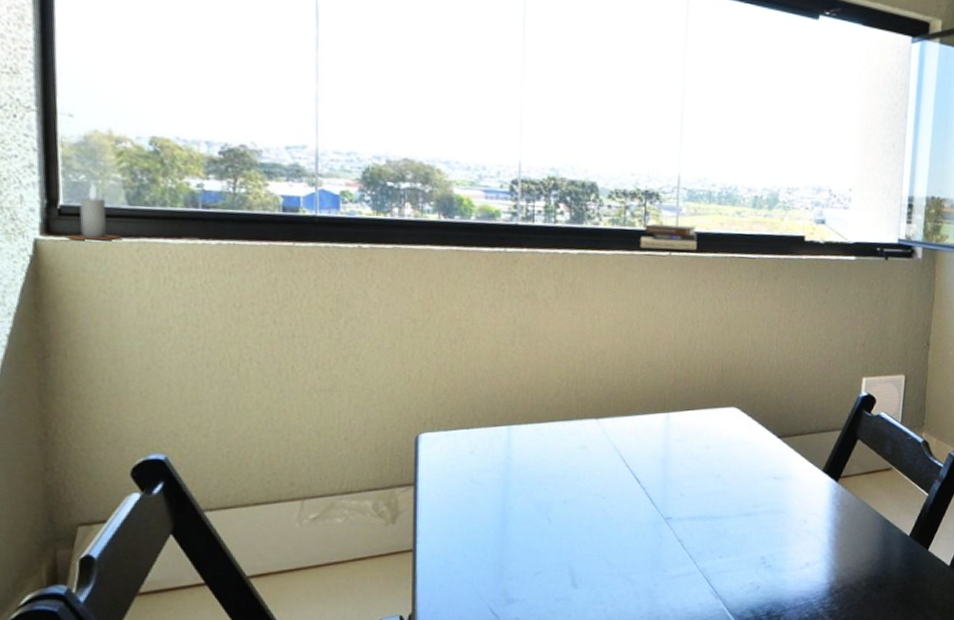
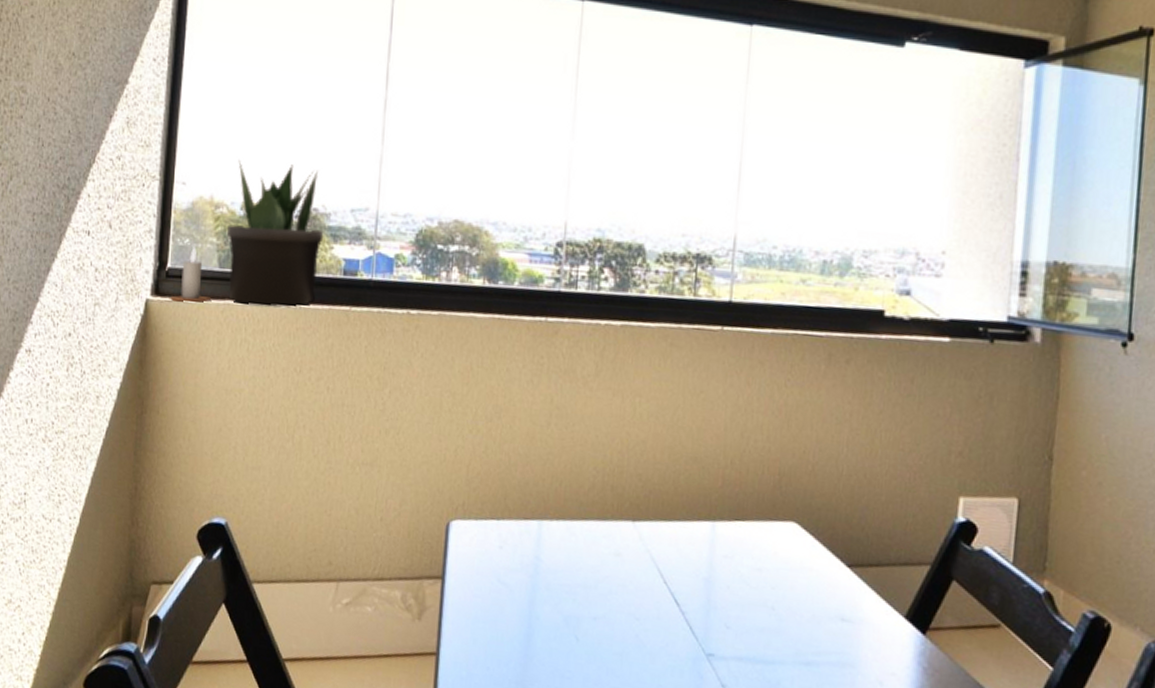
planter: none [135,93,256,245] -> present [227,160,324,308]
books: present [640,223,698,251] -> none [688,291,755,325]

